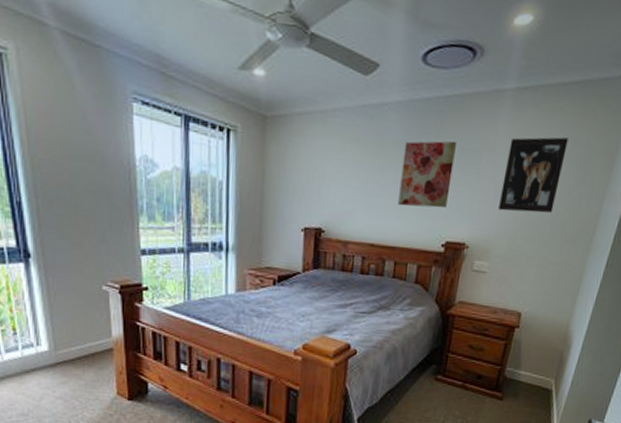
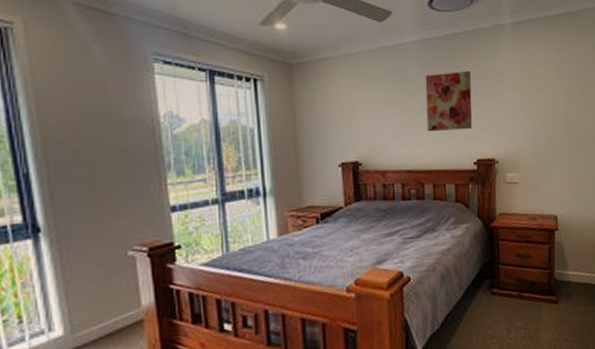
wall art: present [498,137,569,213] -> none [516,59,564,126]

